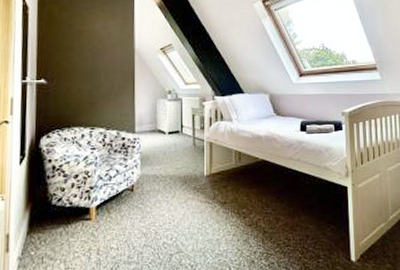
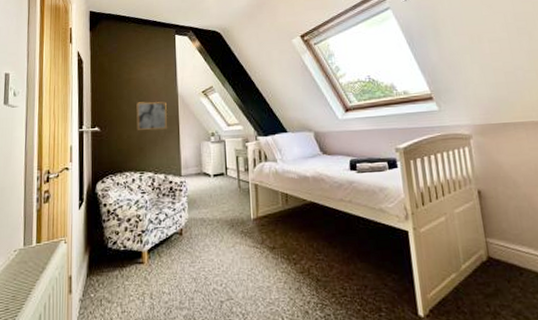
wall art: none [88,55,122,85] -> present [136,101,167,131]

